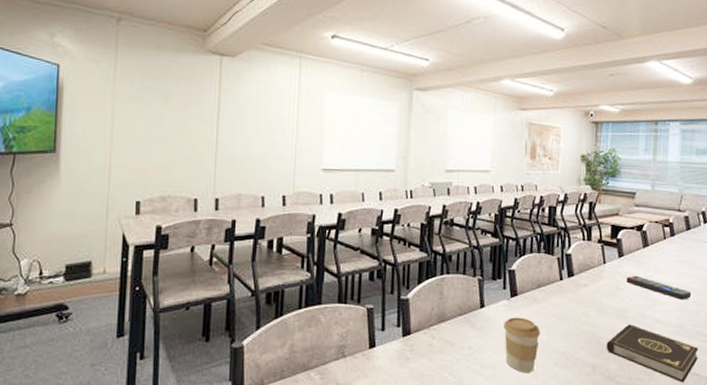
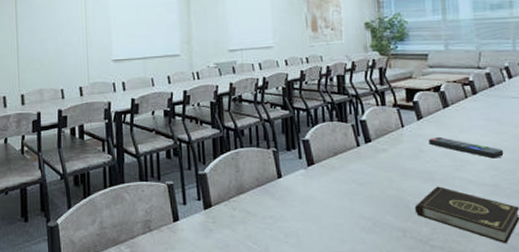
coffee cup: present [503,317,540,372] -> none [303,185,343,239]

